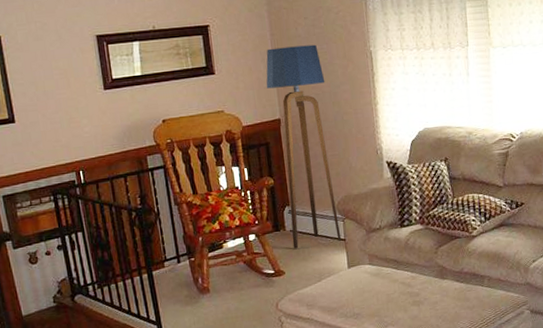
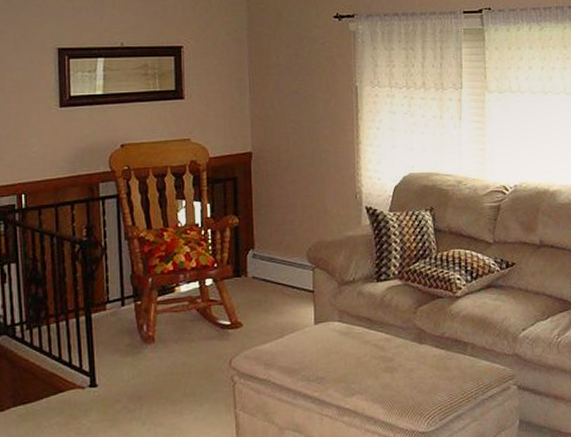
floor lamp: present [266,44,342,249] -> none [239,75,310,298]

